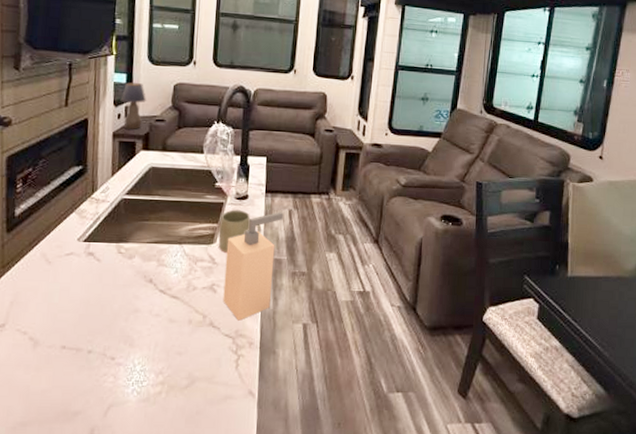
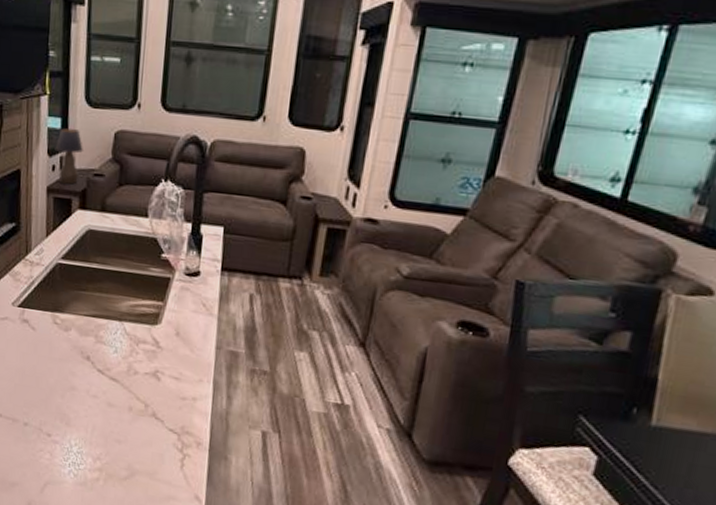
mug: present [218,209,262,253] -> none [163,287,215,337]
soap dispenser: present [223,211,284,321] -> none [167,295,243,416]

